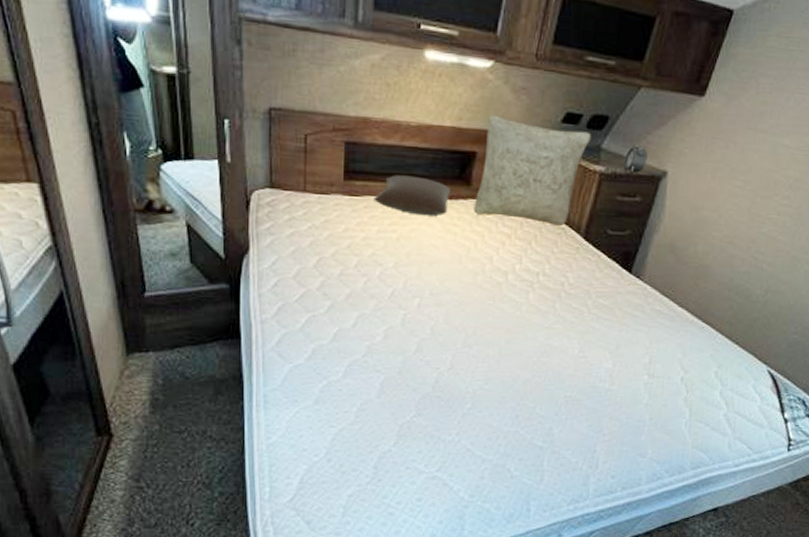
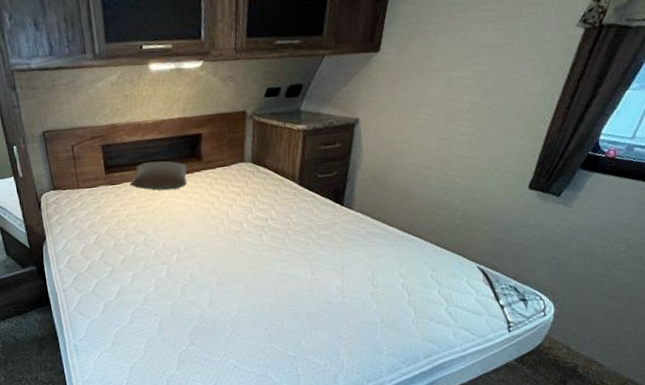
pillow: present [473,115,592,227] -> none [206,100,291,182]
alarm clock: present [624,144,648,173] -> none [321,101,340,125]

